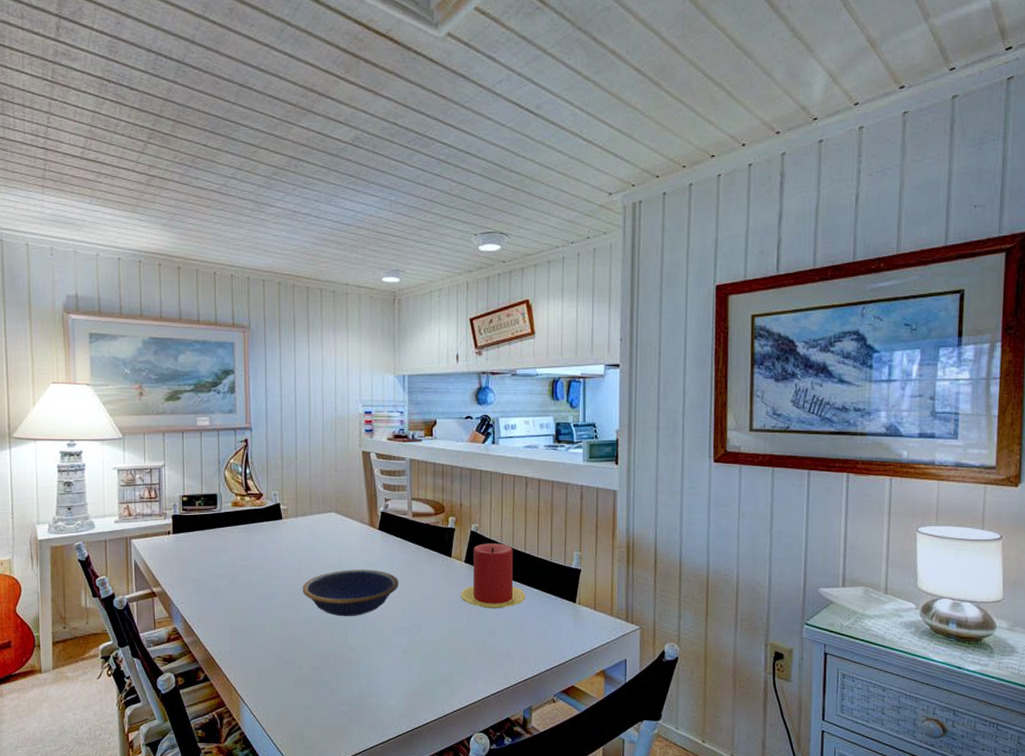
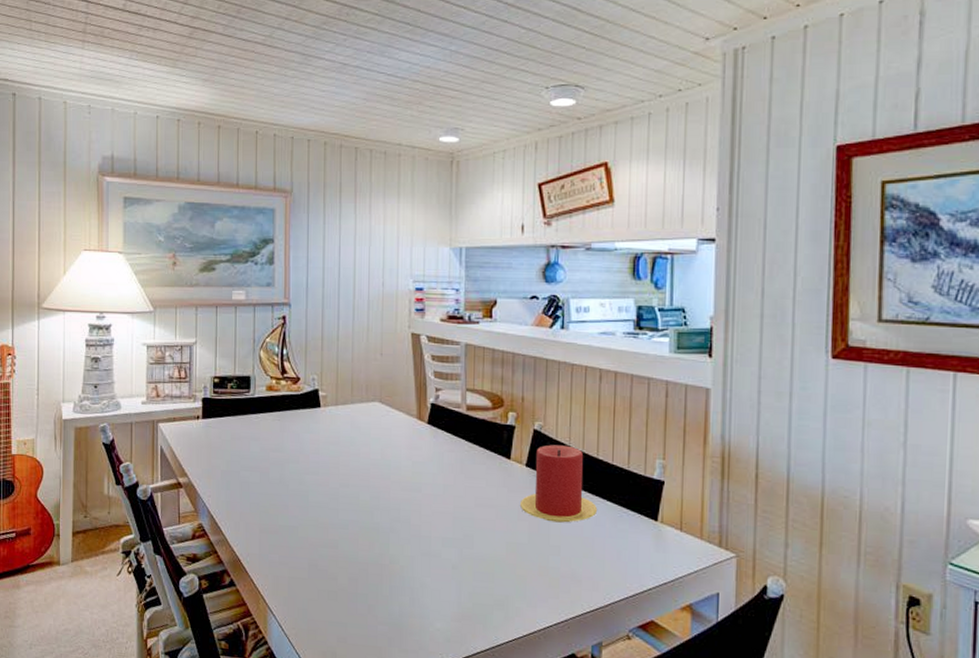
bowl: present [303,569,399,617] -> none [340,467,450,523]

